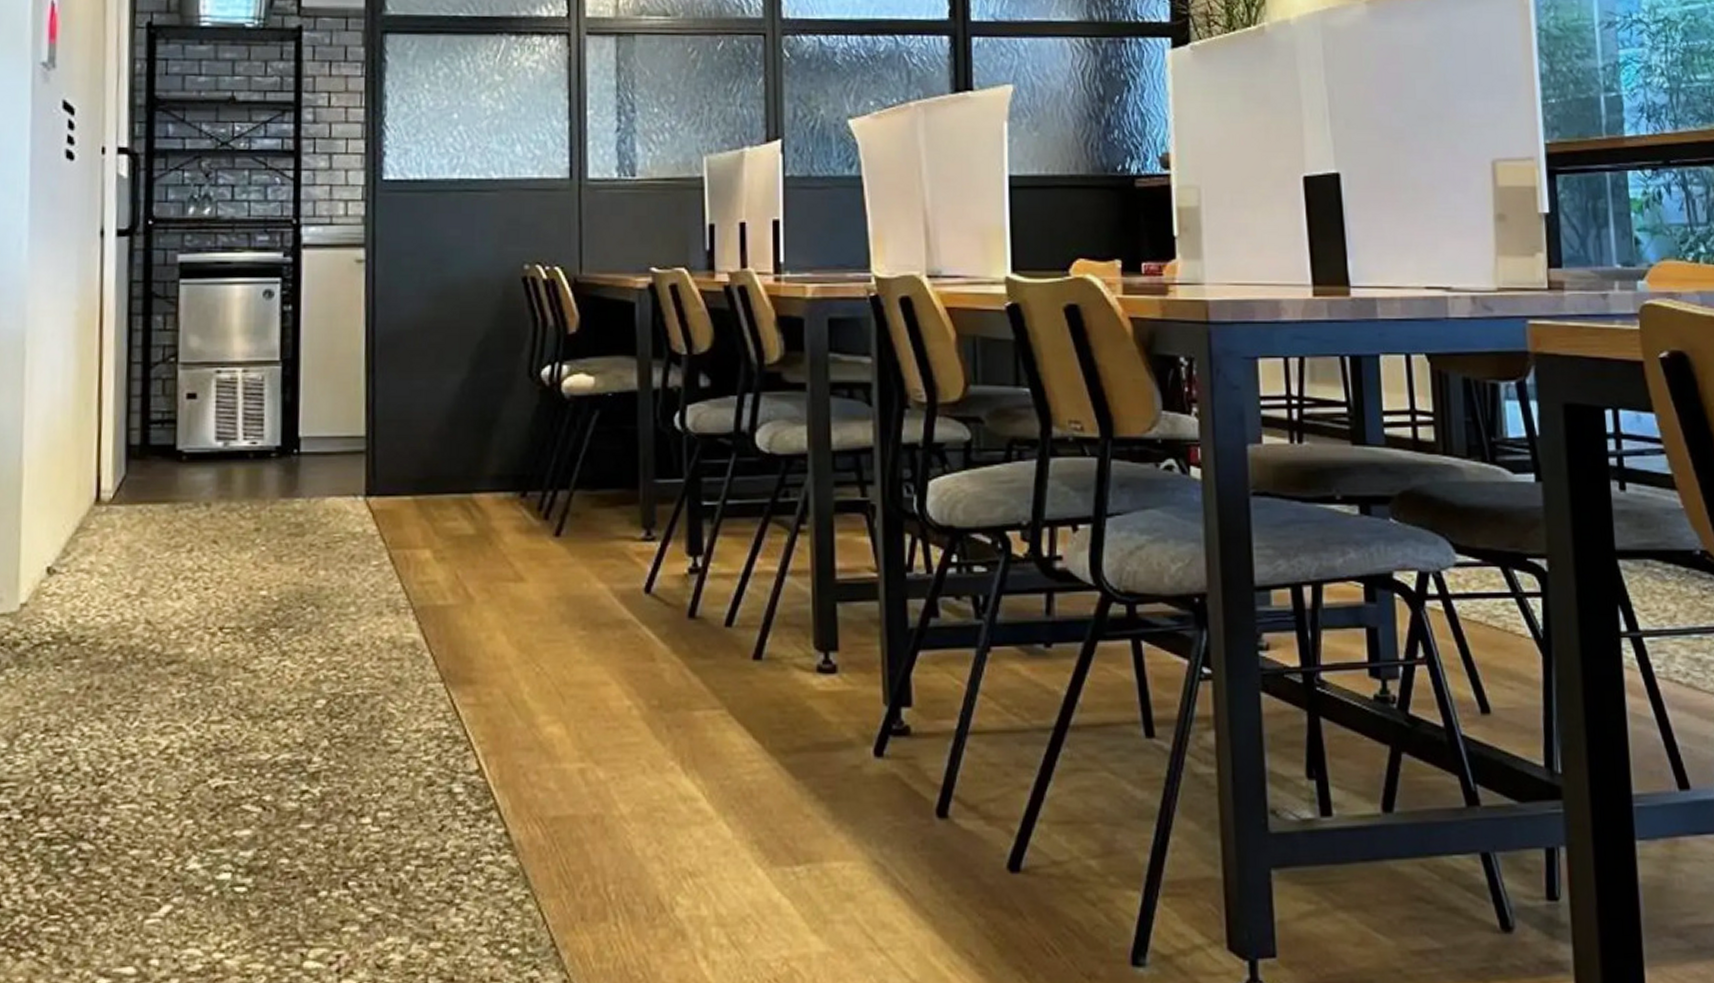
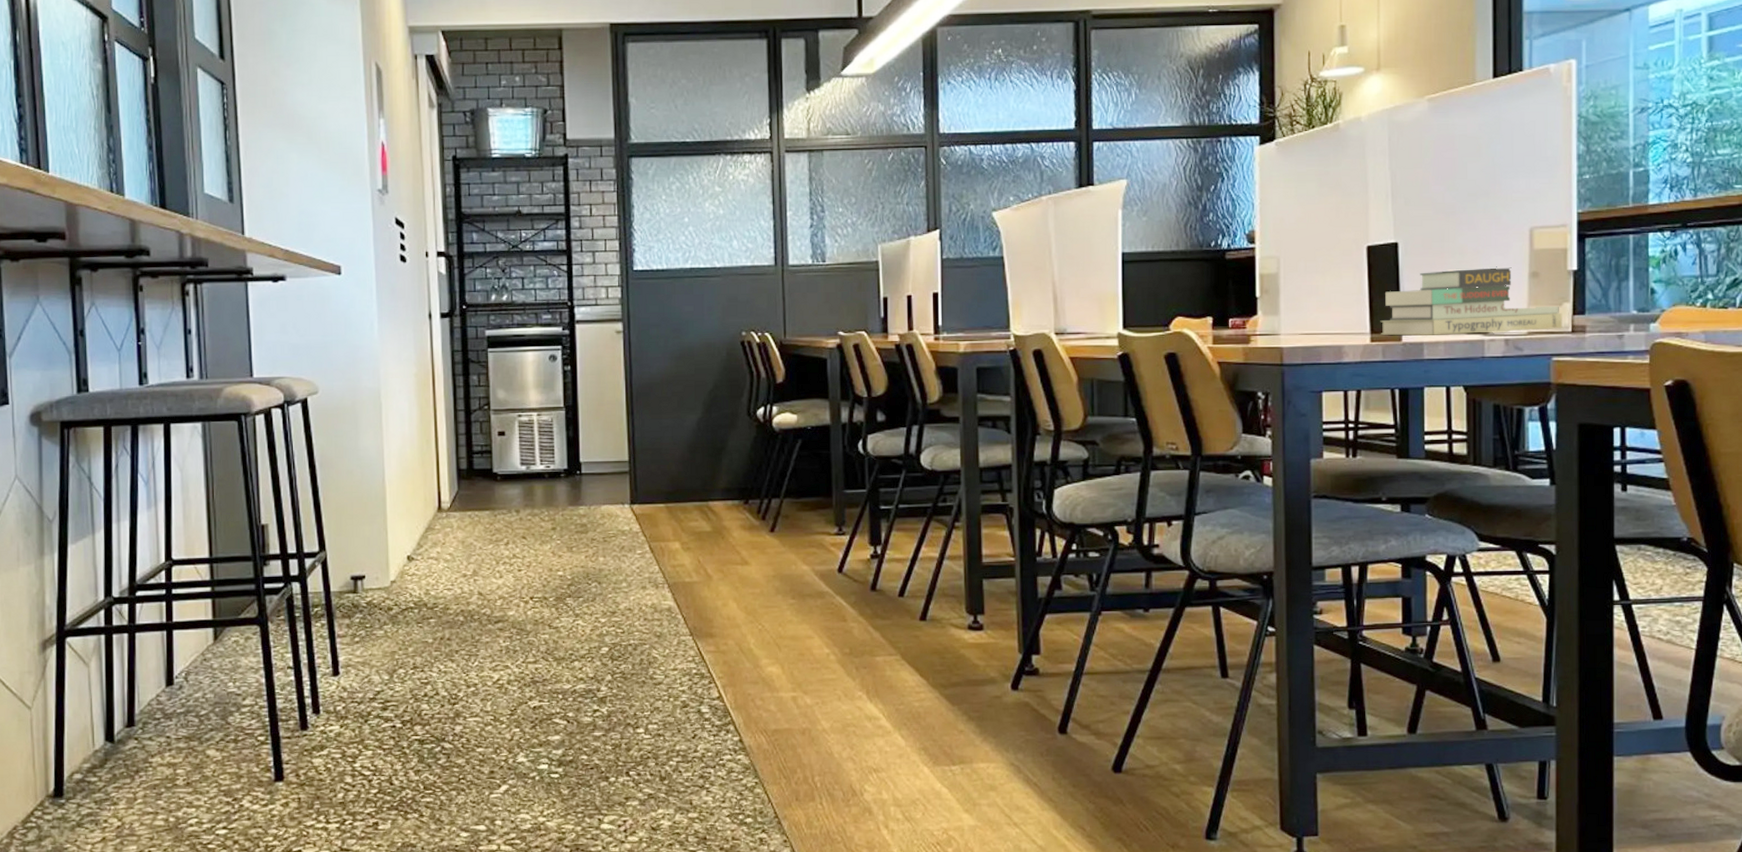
books: none [1323,207,1537,290] -> present [1380,267,1563,336]

